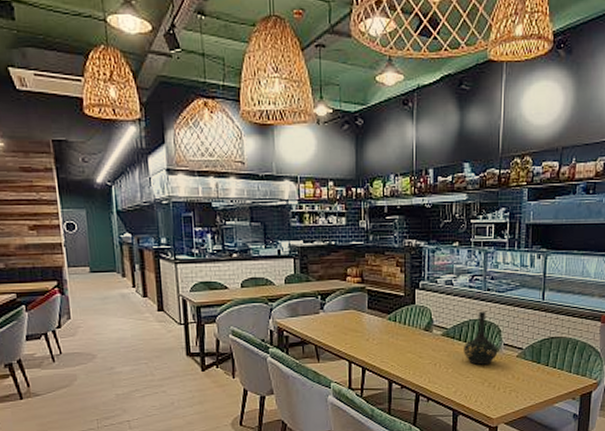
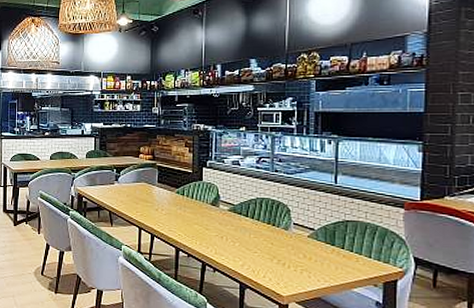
bottle: present [464,311,498,365] -> none [251,190,287,242]

